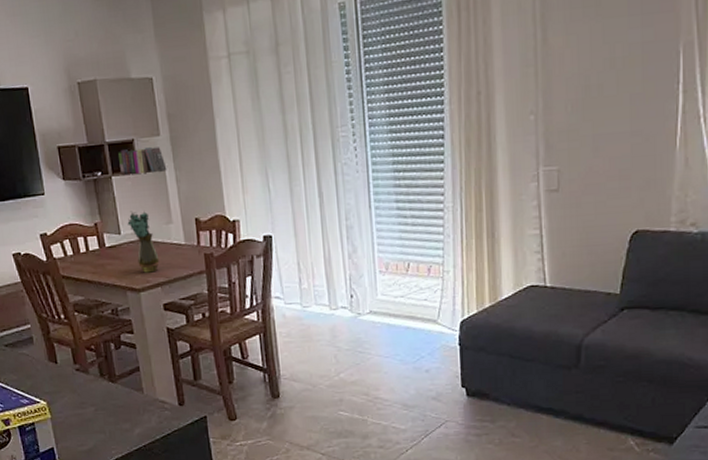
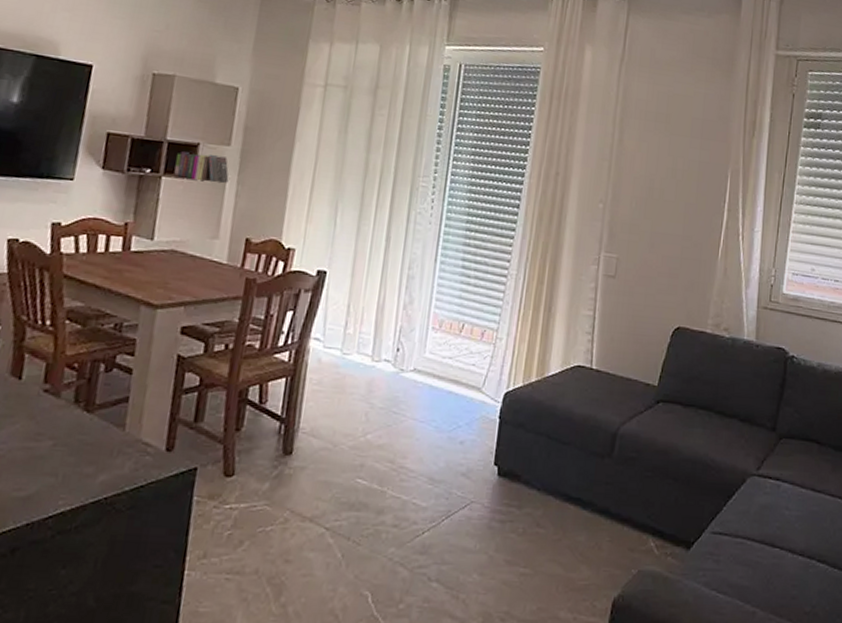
vase: present [127,211,160,273] -> none [164,217,194,289]

